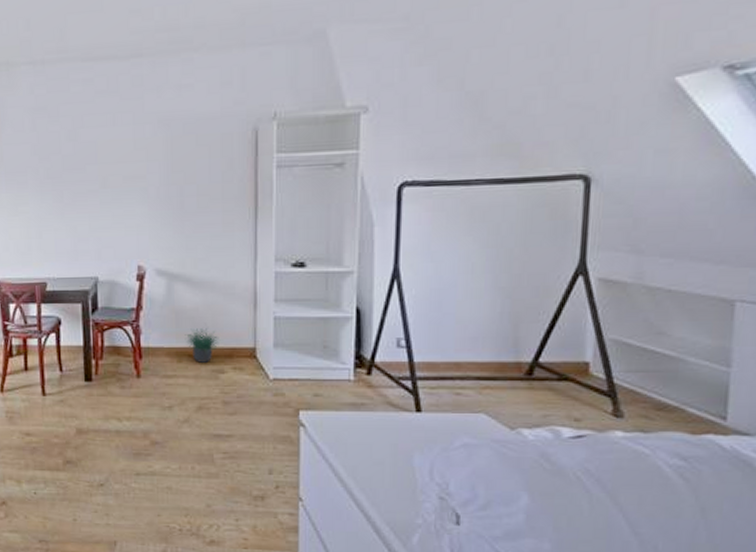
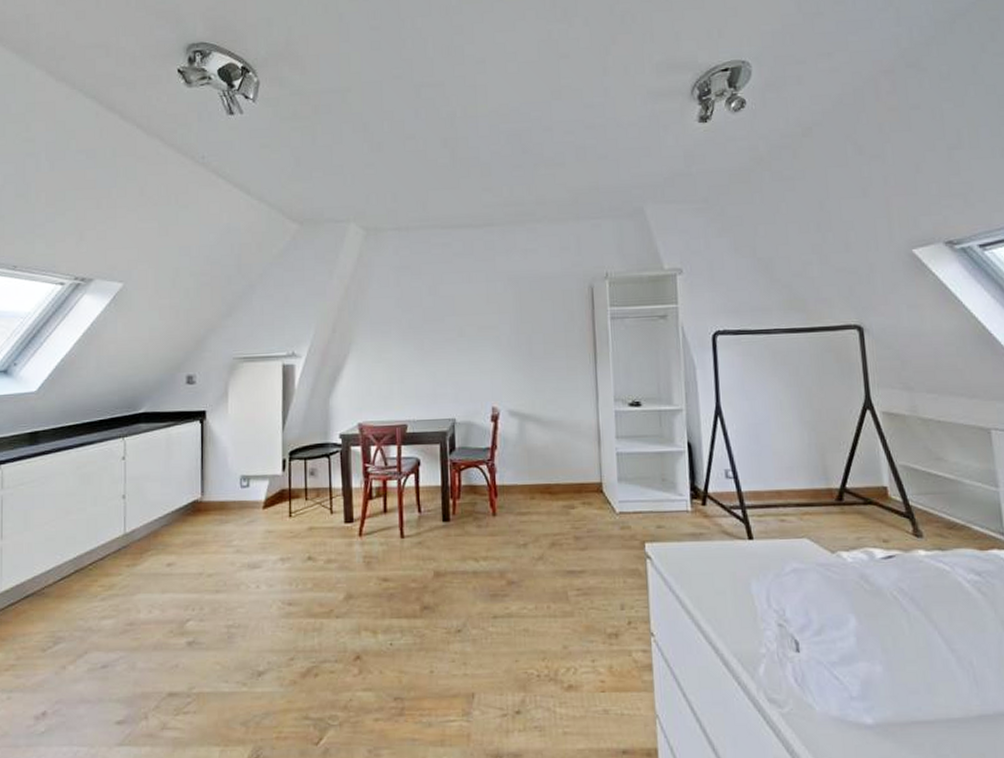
potted plant: present [184,328,219,363] -> none [536,465,569,499]

